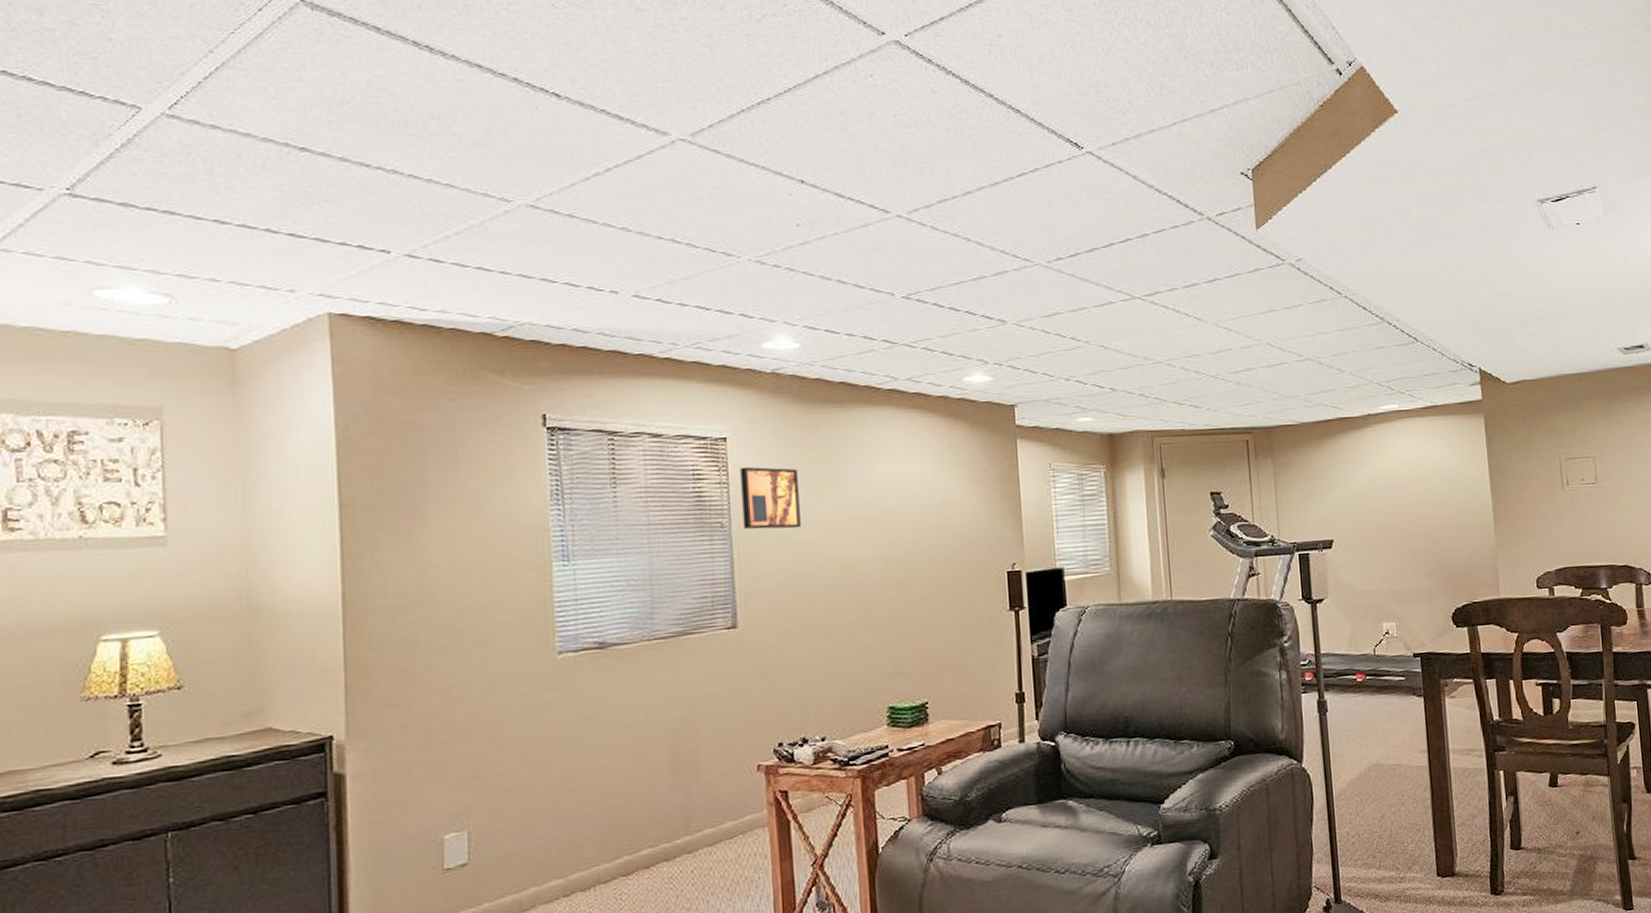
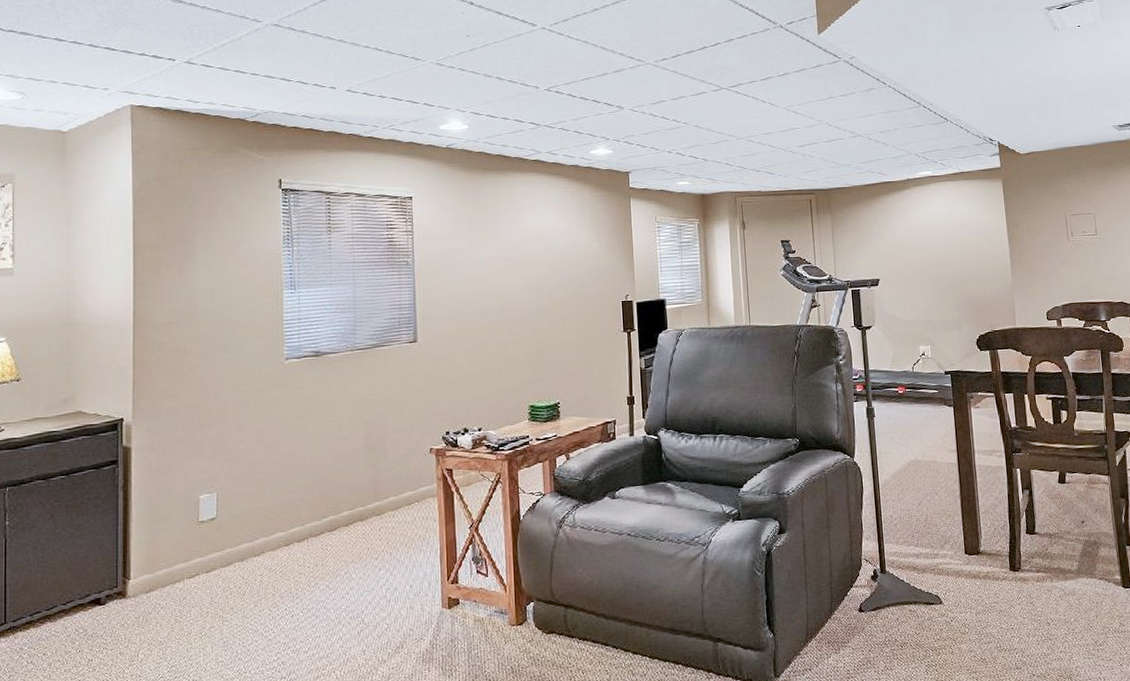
wall art: present [740,466,802,530] -> none [422,219,467,267]

